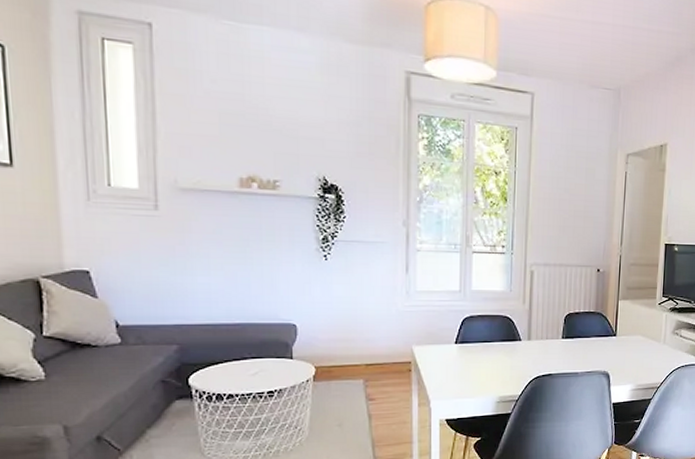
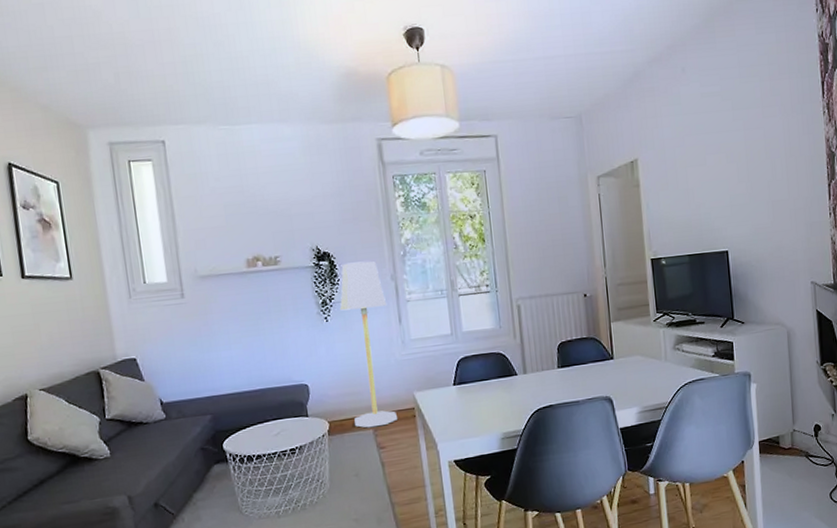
floor lamp: none [342,200,395,378] -> present [339,261,397,428]

